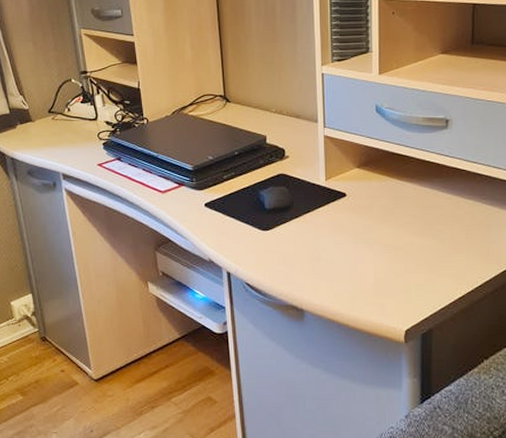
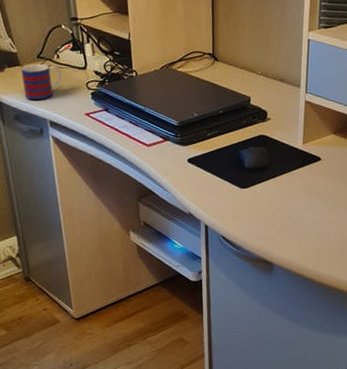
mug: none [32,118,74,155] -> present [20,63,62,101]

